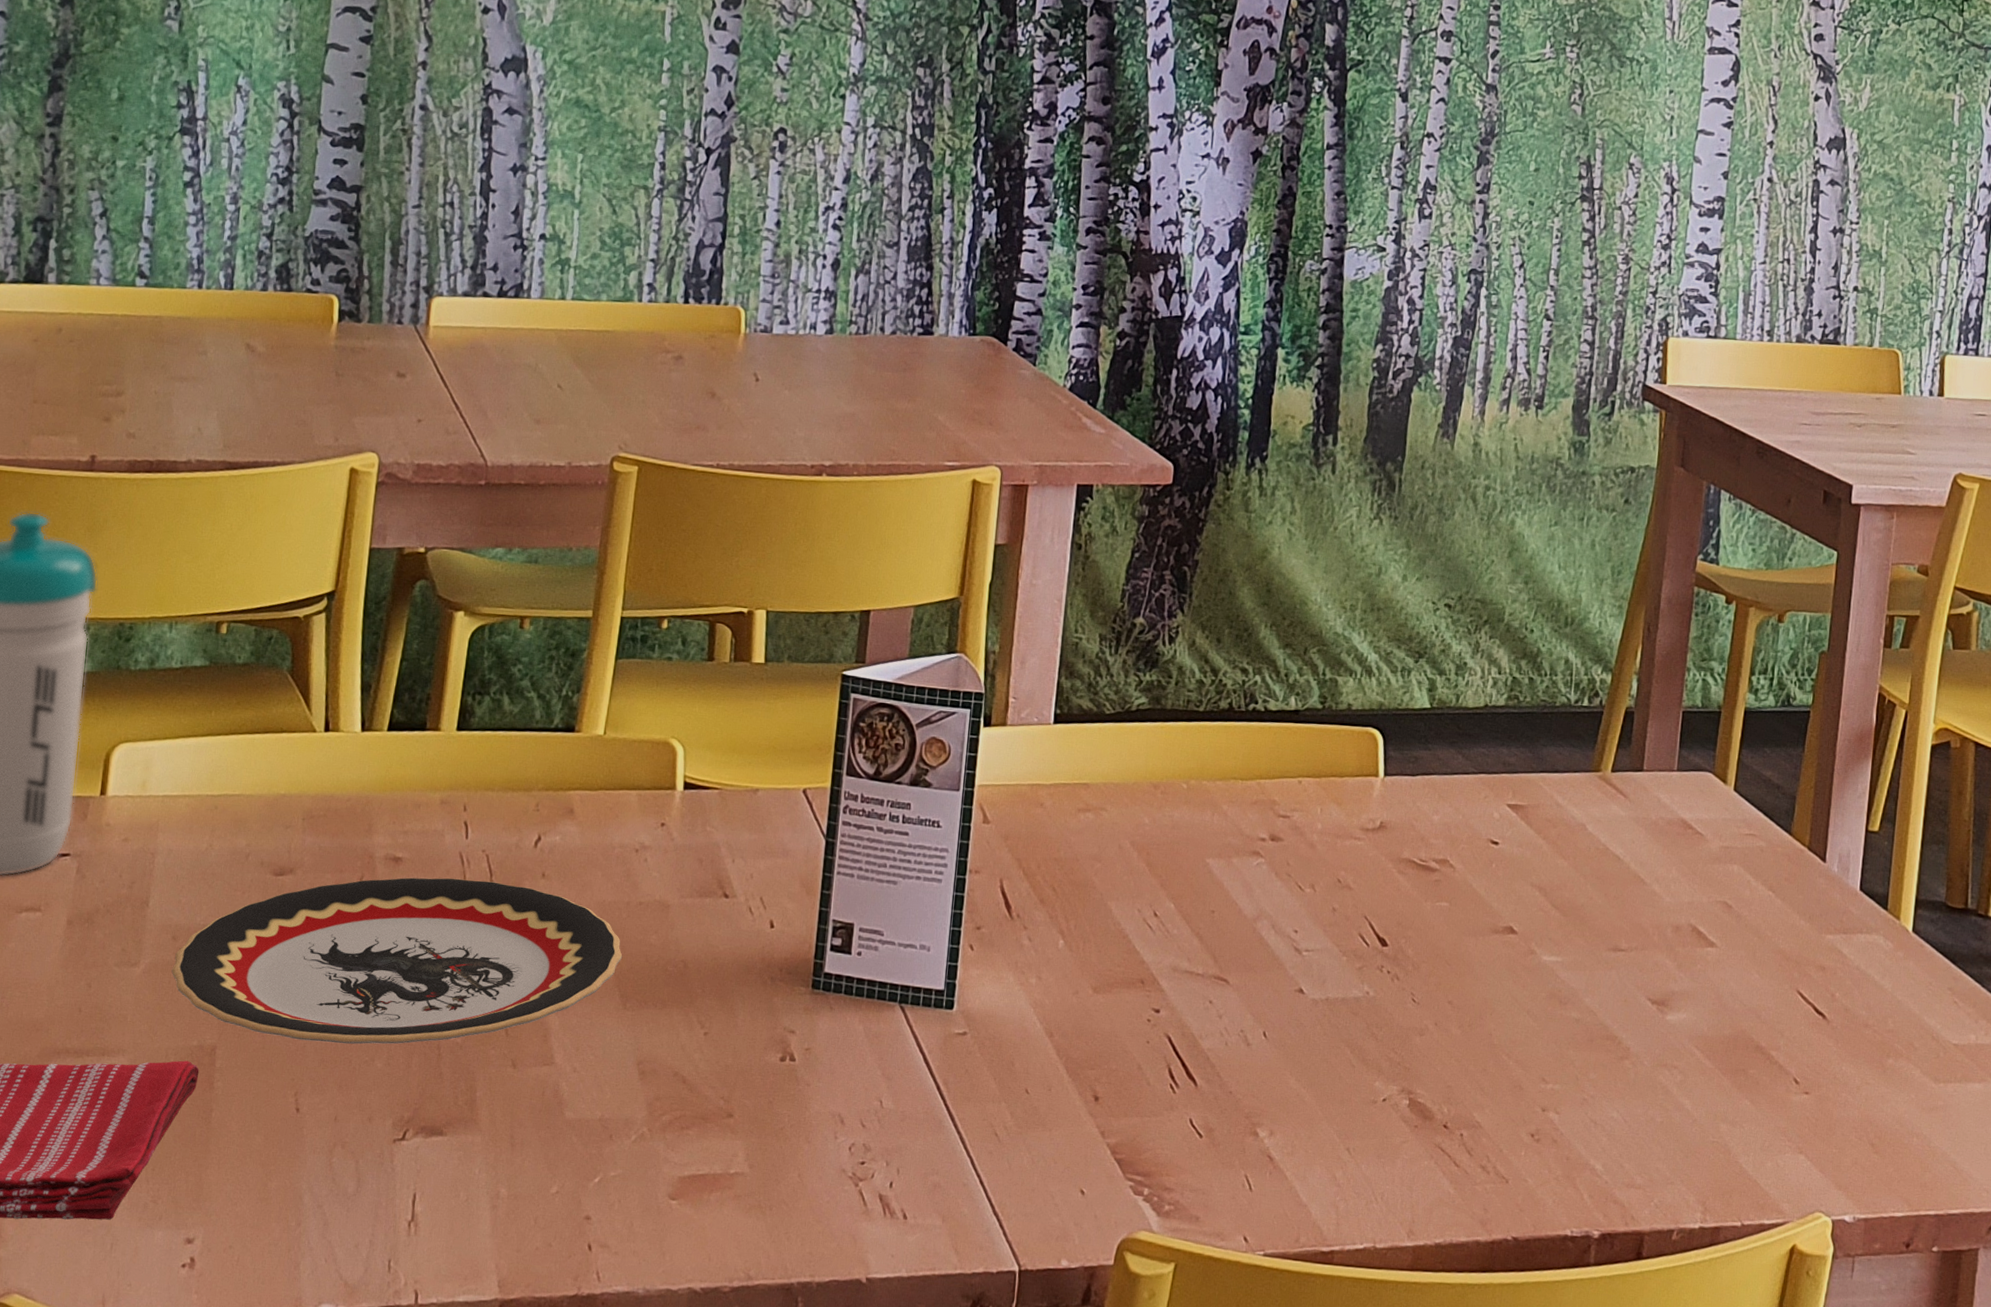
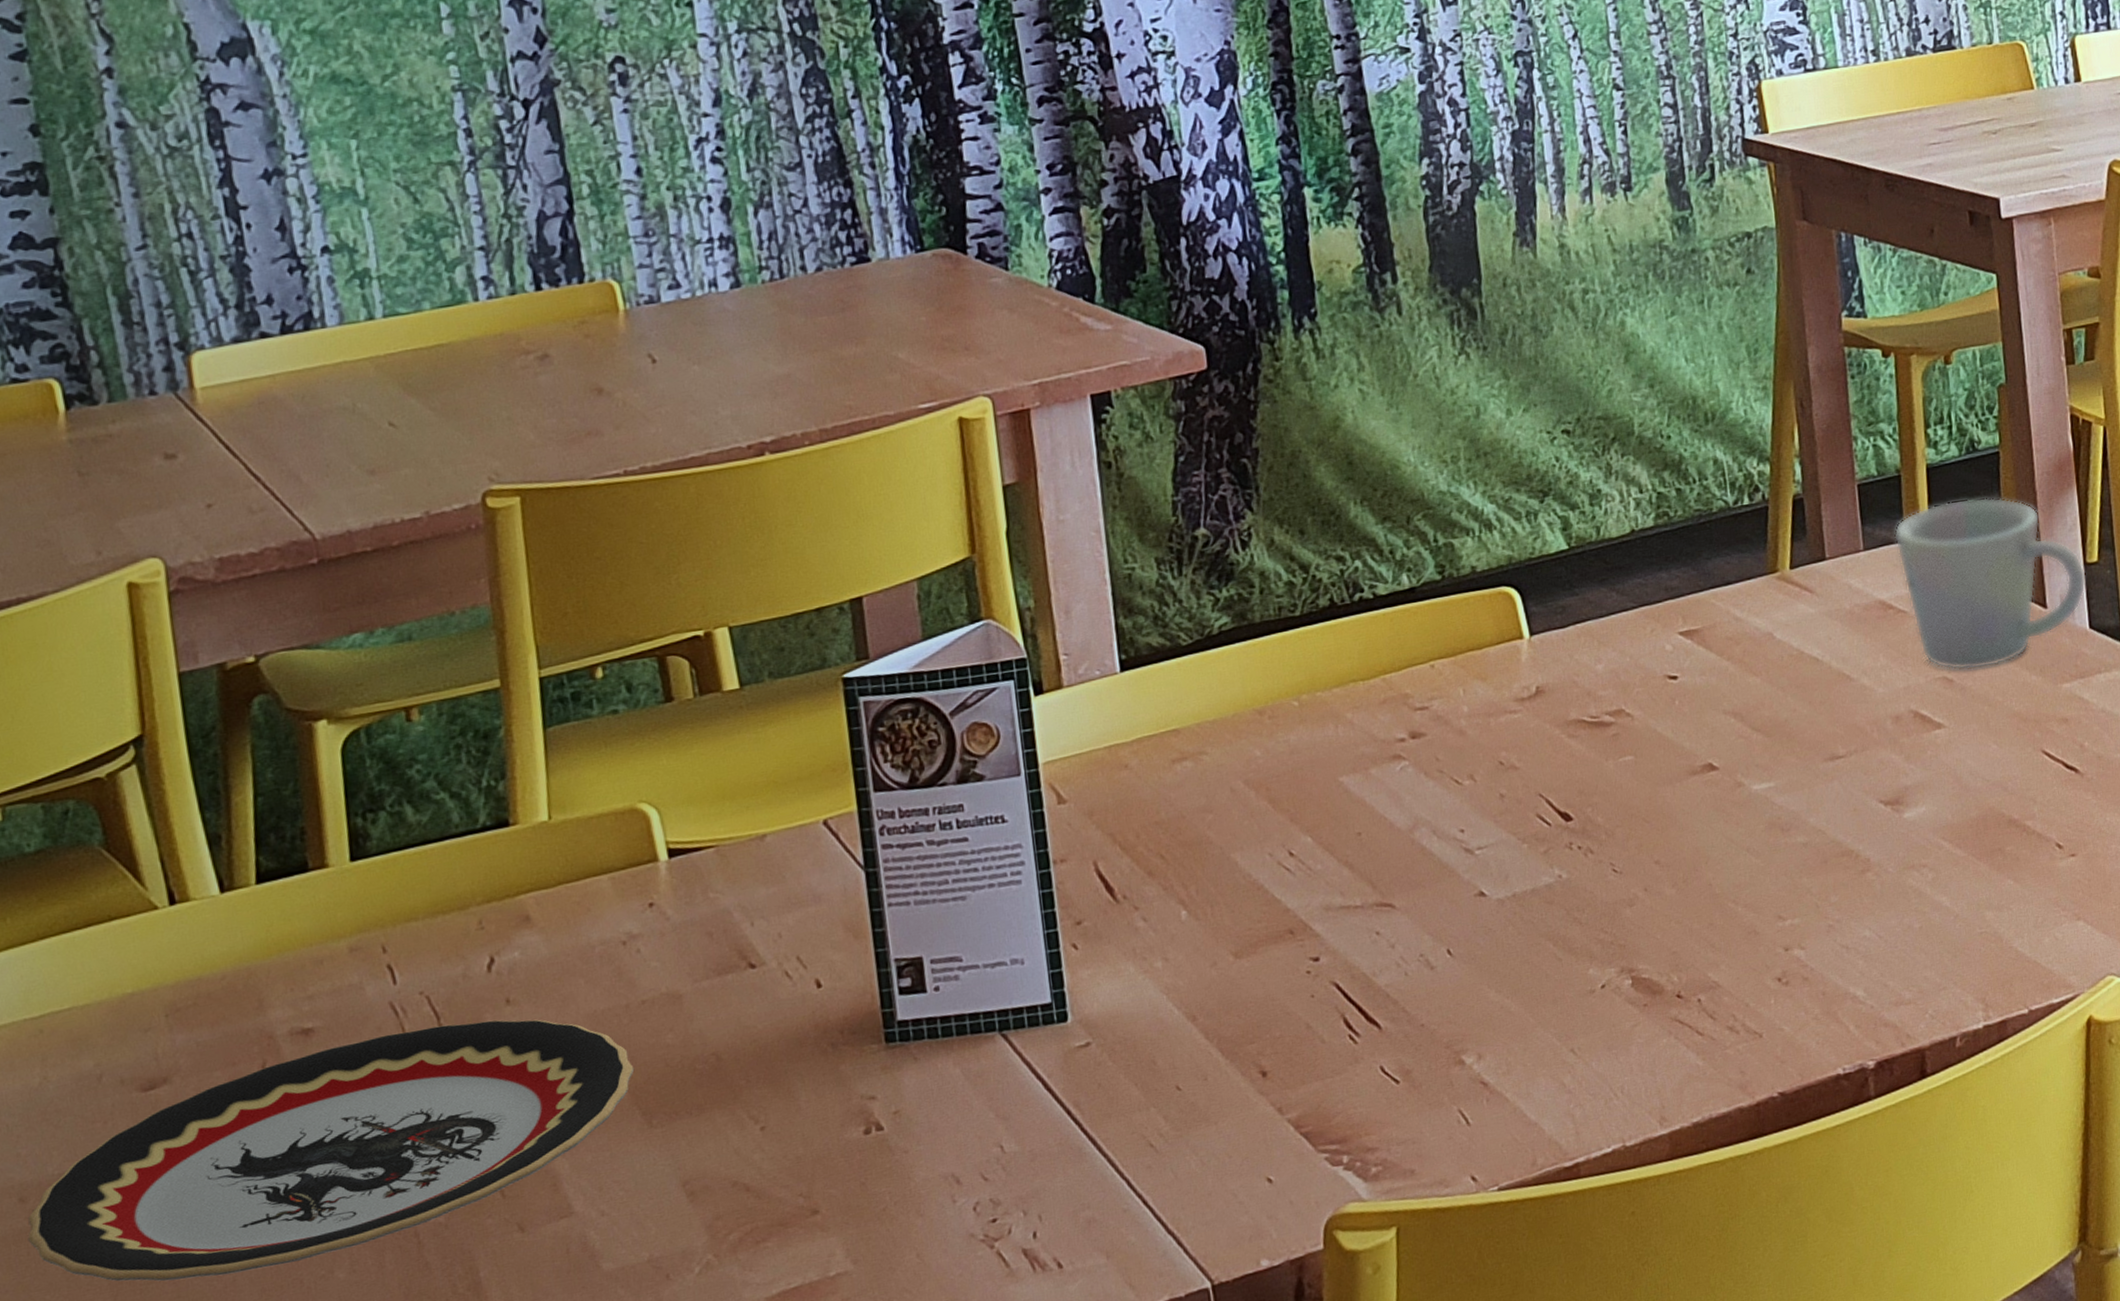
mug: none [1704,745,1867,904] -> present [1893,497,2087,671]

